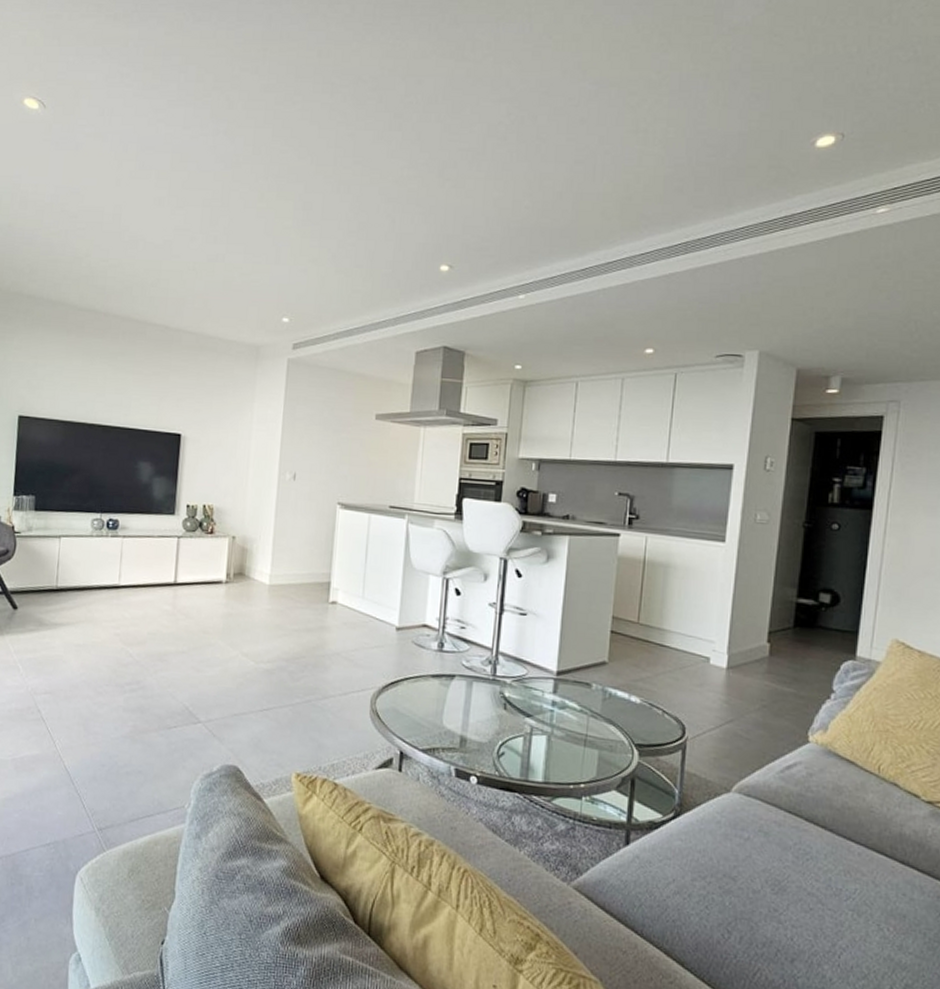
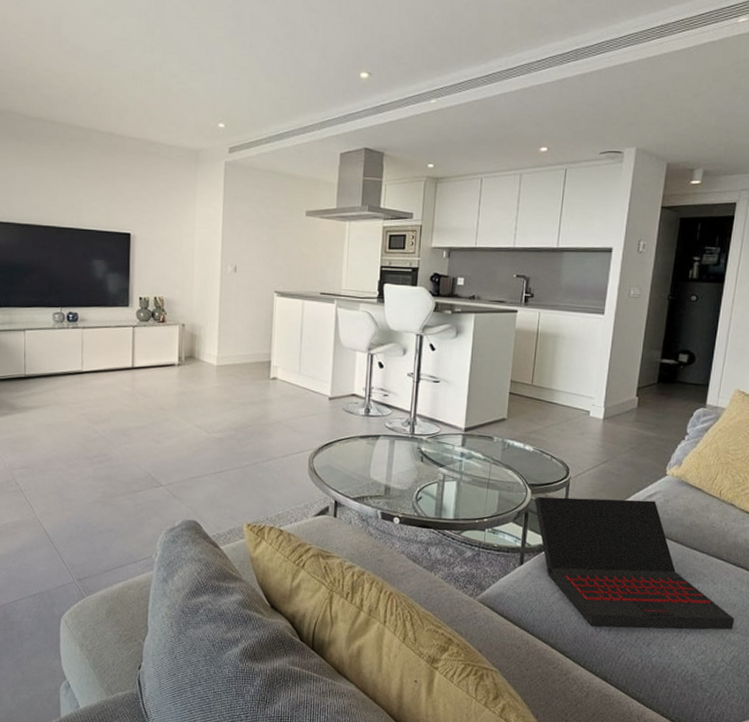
laptop: none [642,760,905,949] -> present [534,496,735,630]

